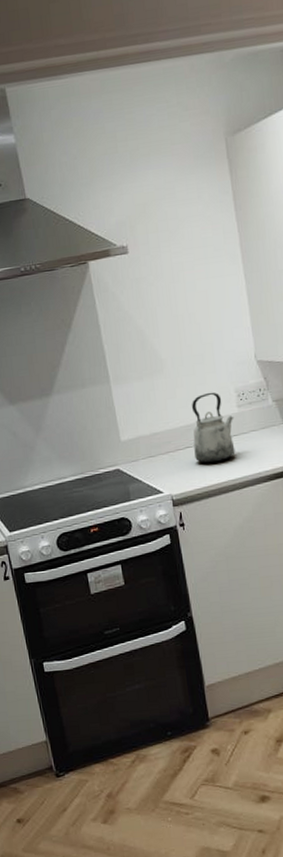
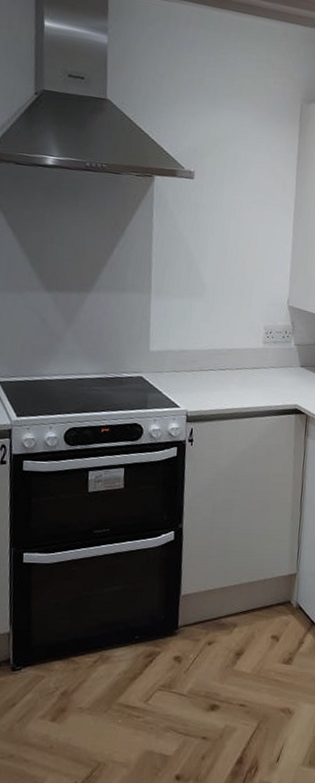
kettle: present [192,392,235,463] -> none [216,324,259,389]

